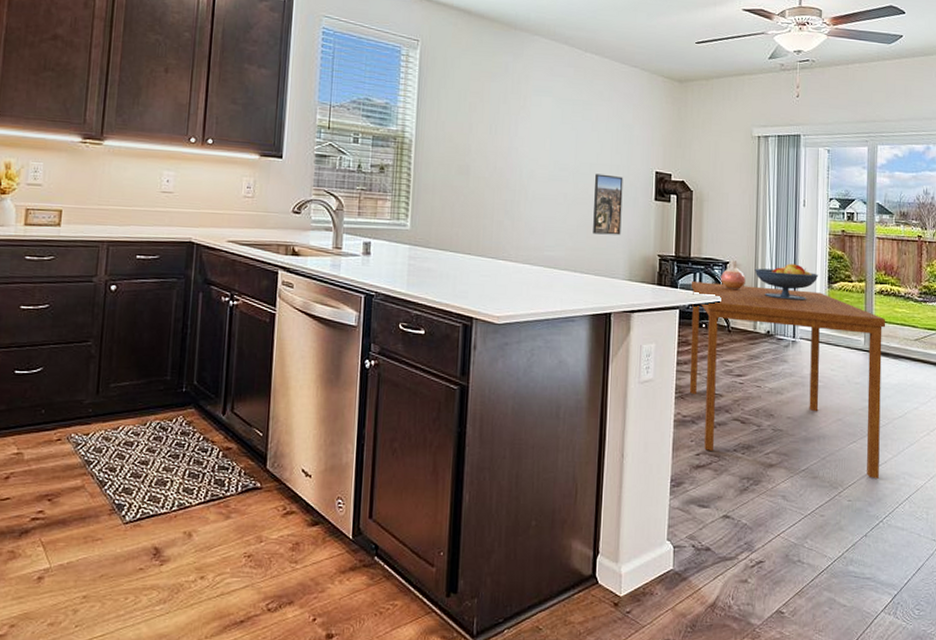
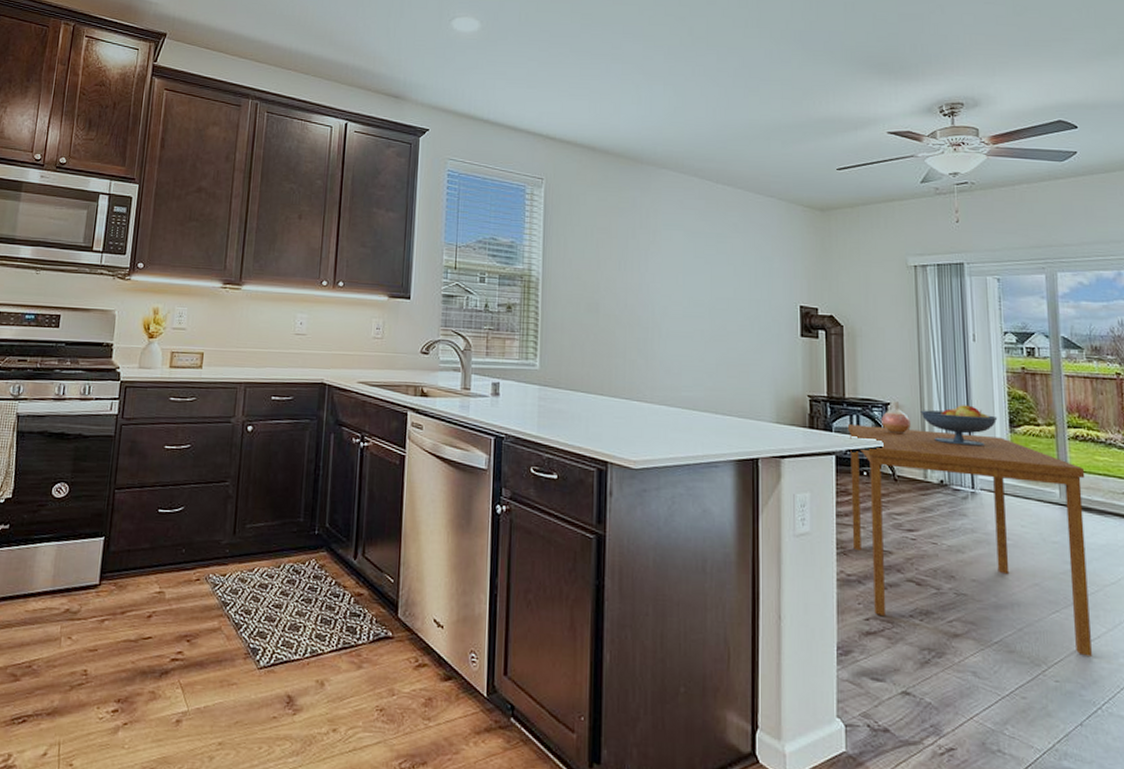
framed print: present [593,174,623,235] -> none [734,309,765,374]

